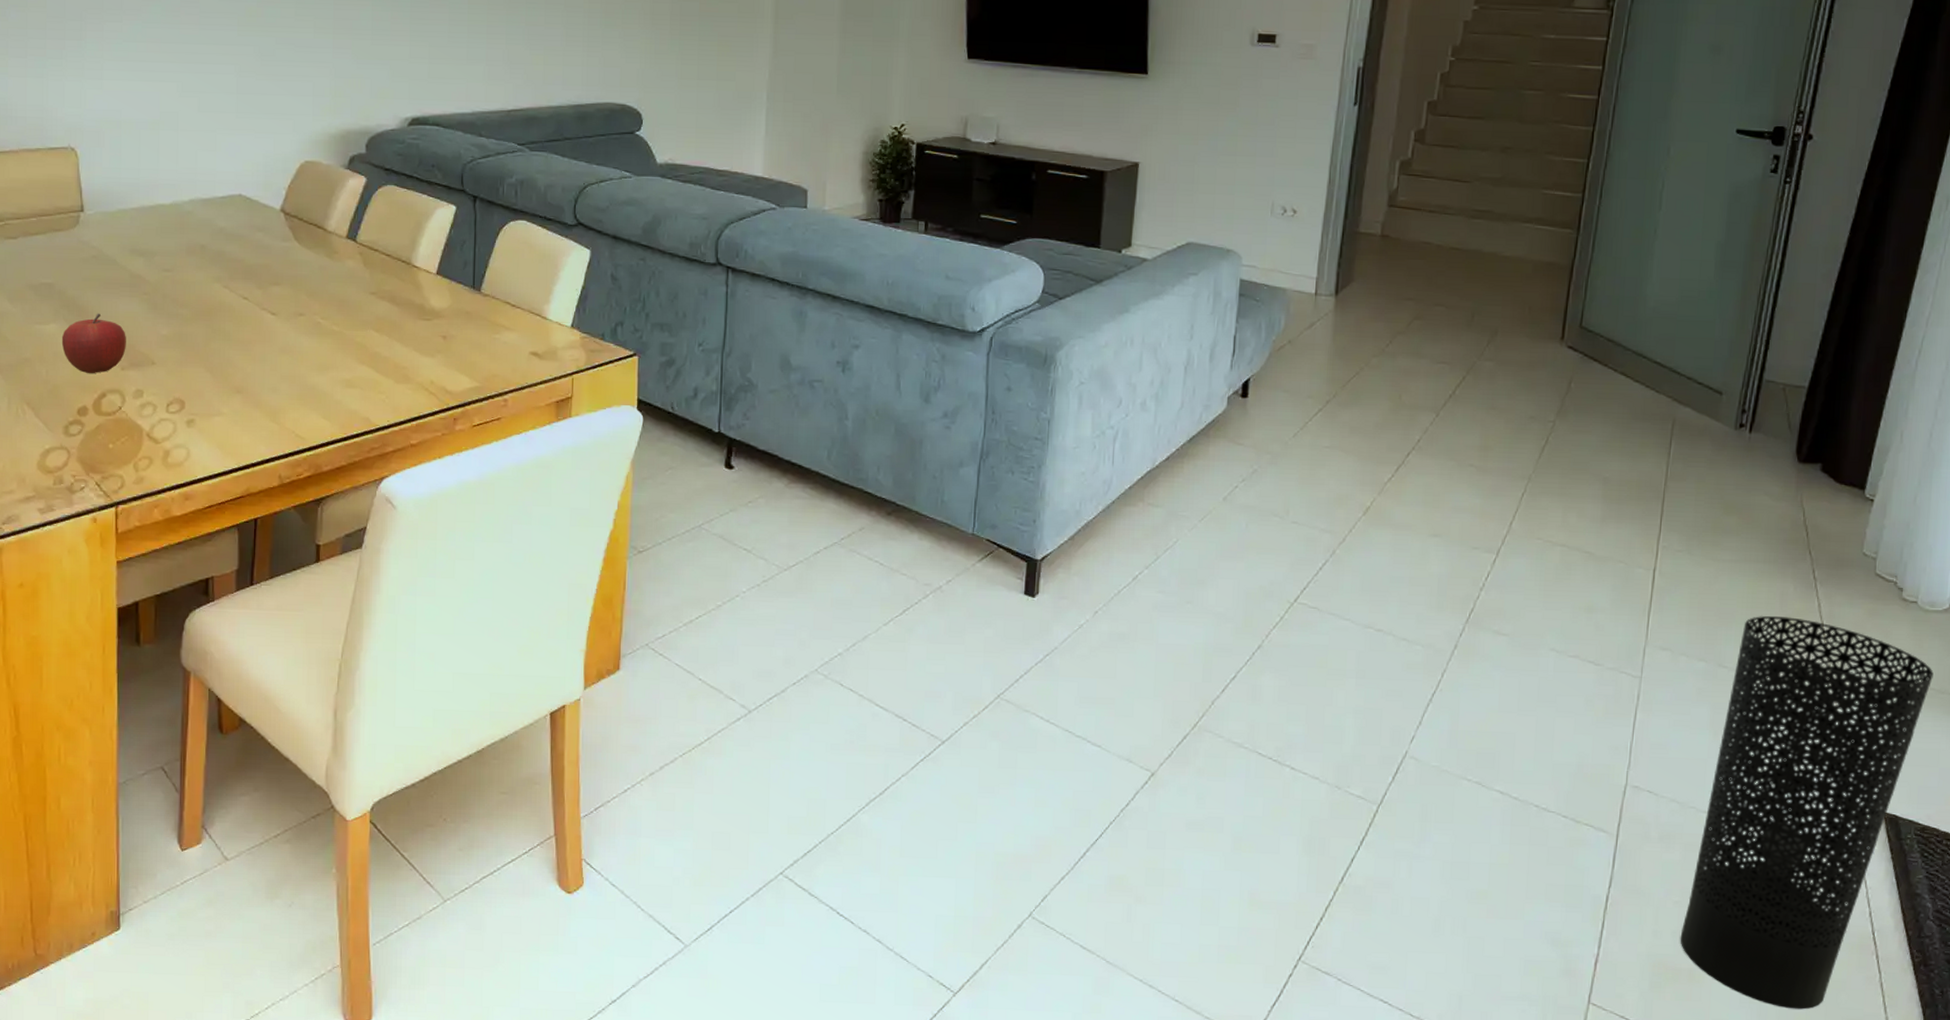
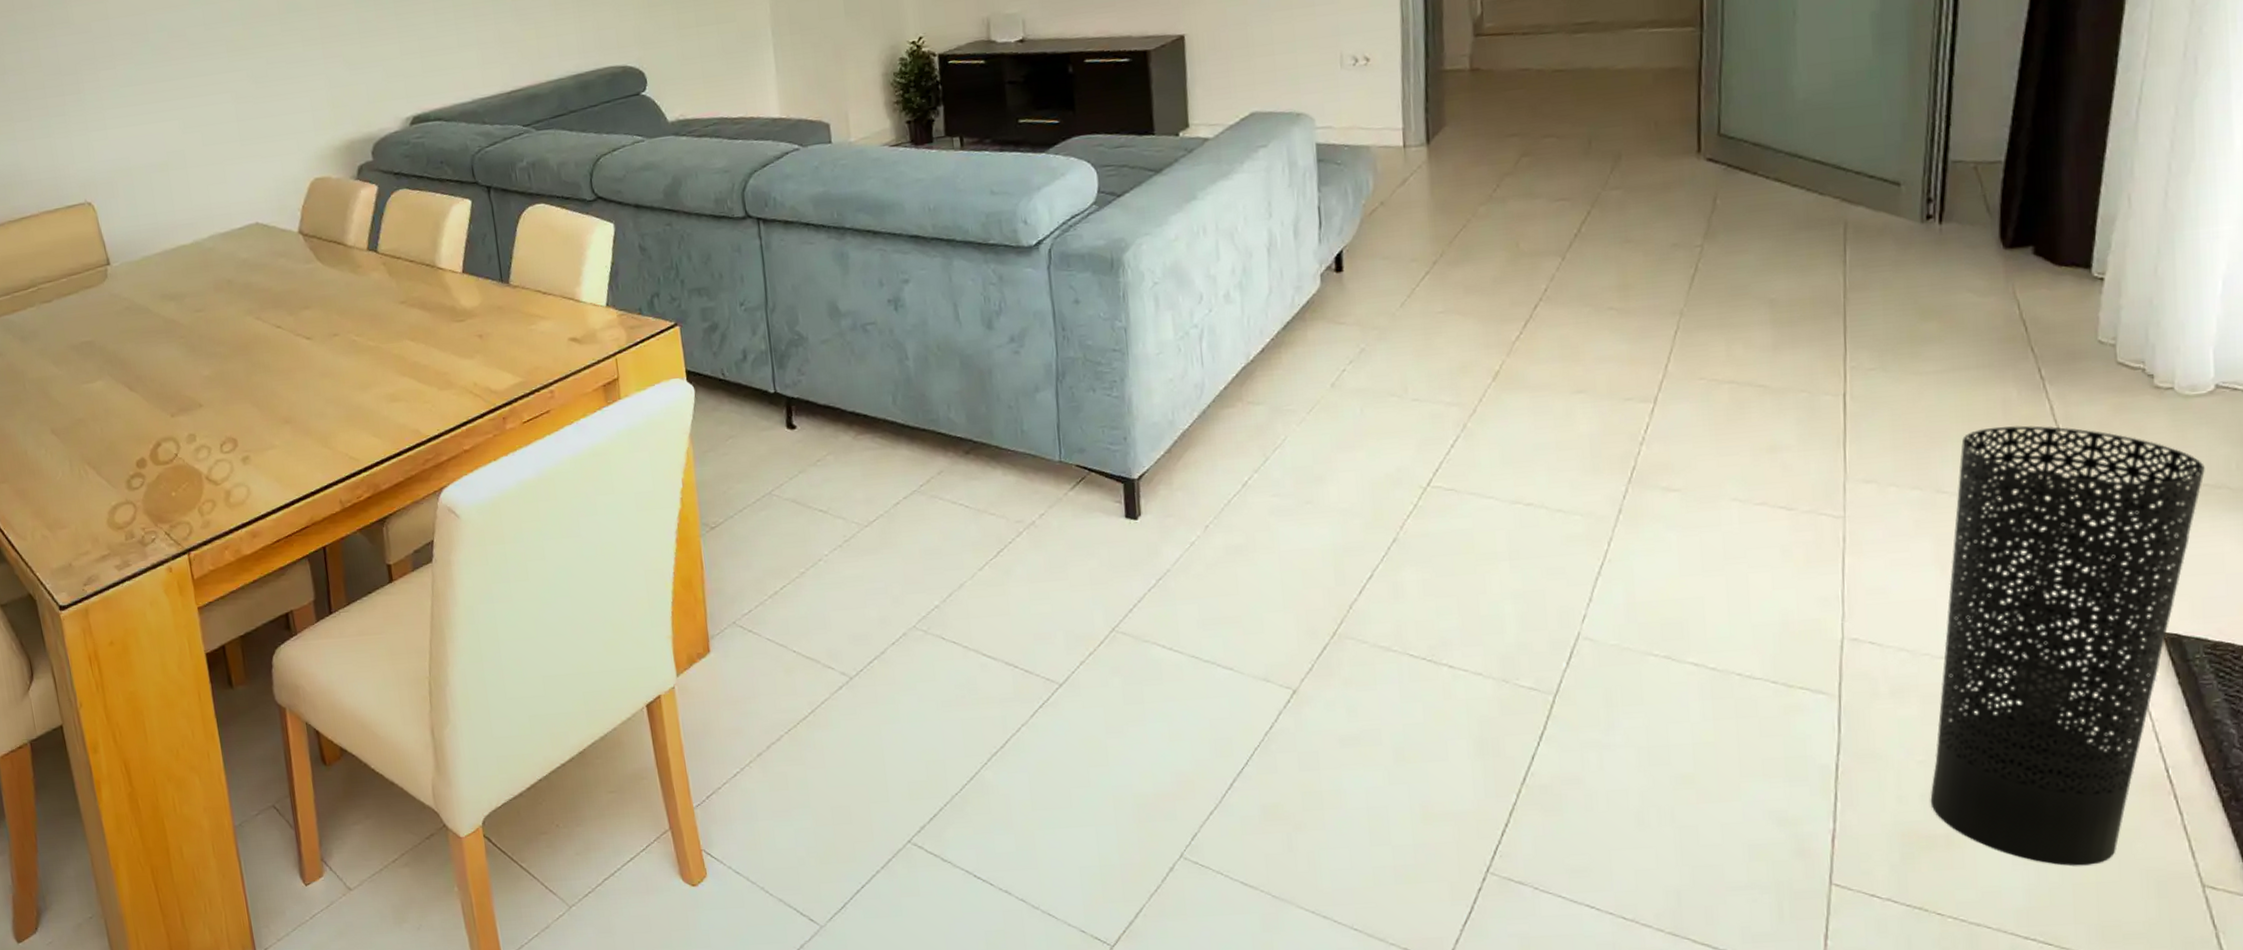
fruit: present [61,313,126,374] -> none [109,363,173,426]

